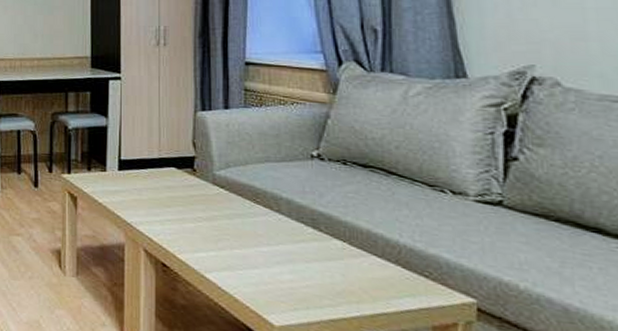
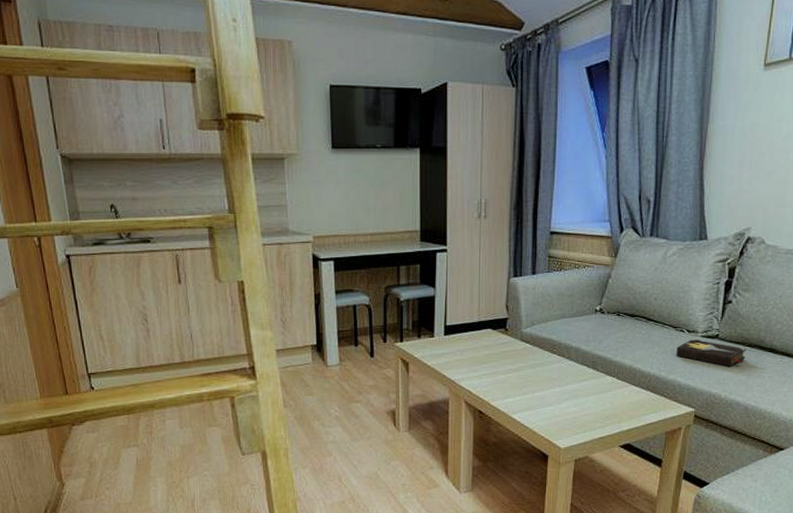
hardback book: none [437,202,554,247] -> present [676,338,746,367]

